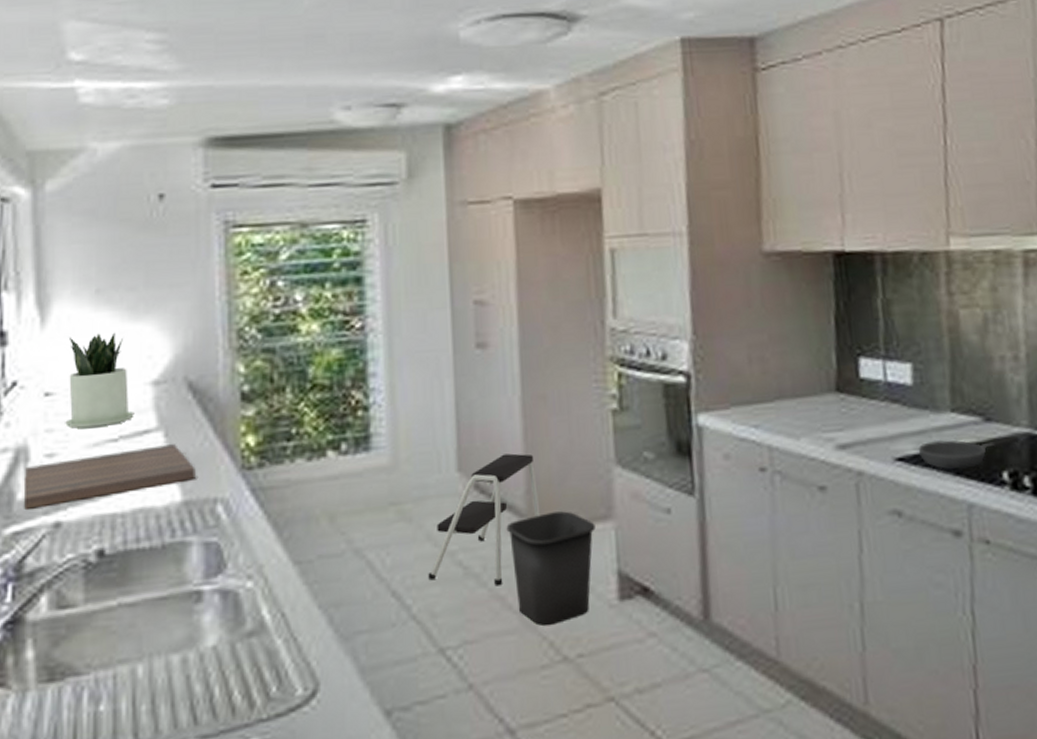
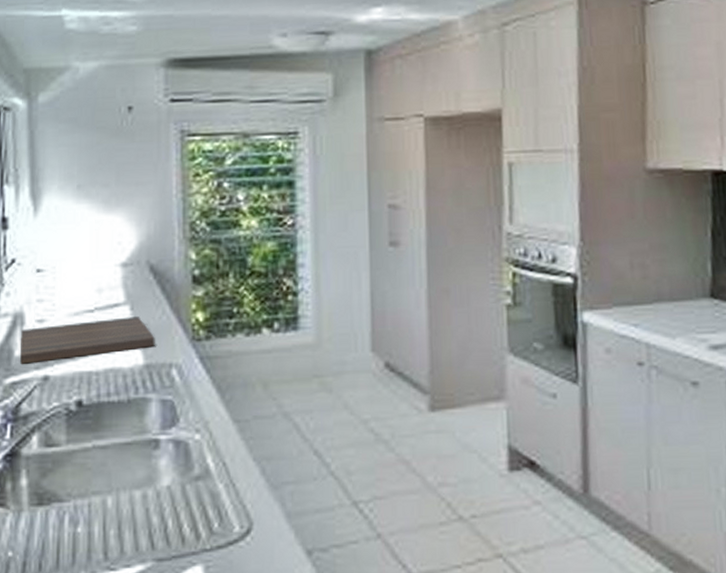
planter: present [65,332,136,429] -> none [52,221,108,301]
step stool: present [428,453,541,586] -> none [345,338,442,452]
waste bin: present [506,511,595,626] -> none [412,391,489,488]

